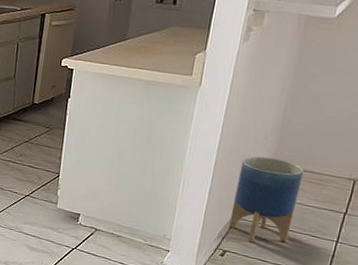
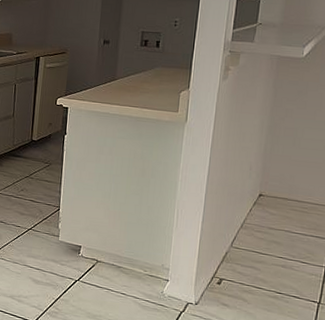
planter: present [228,156,304,243] -> none [223,186,289,270]

